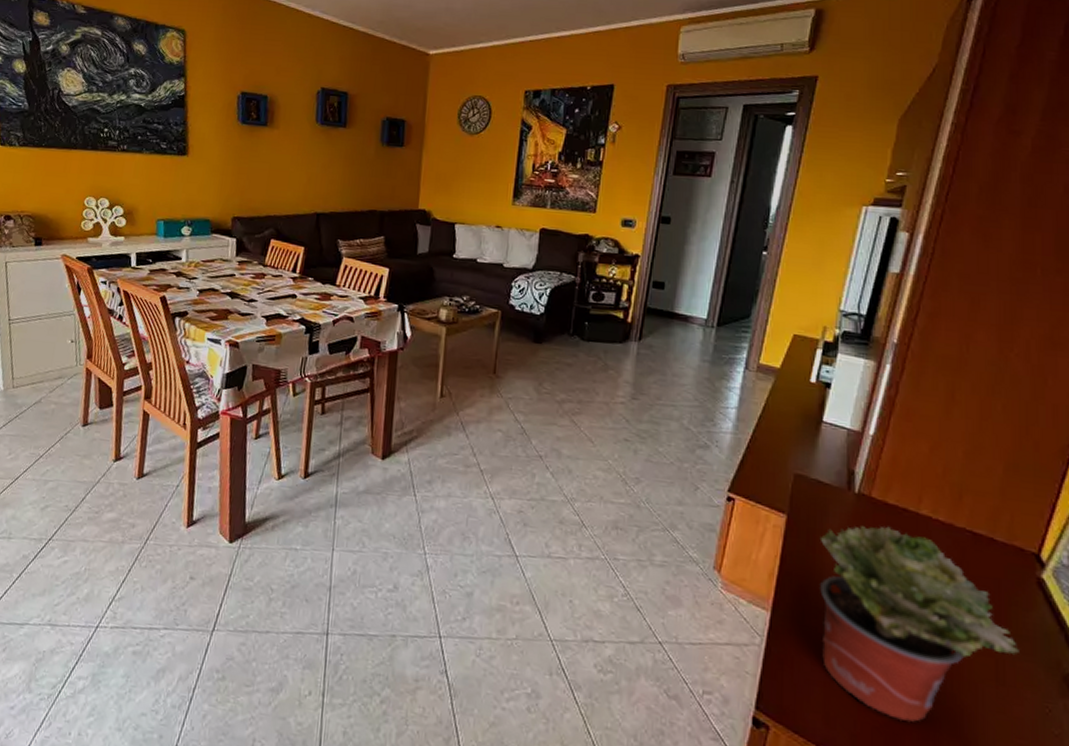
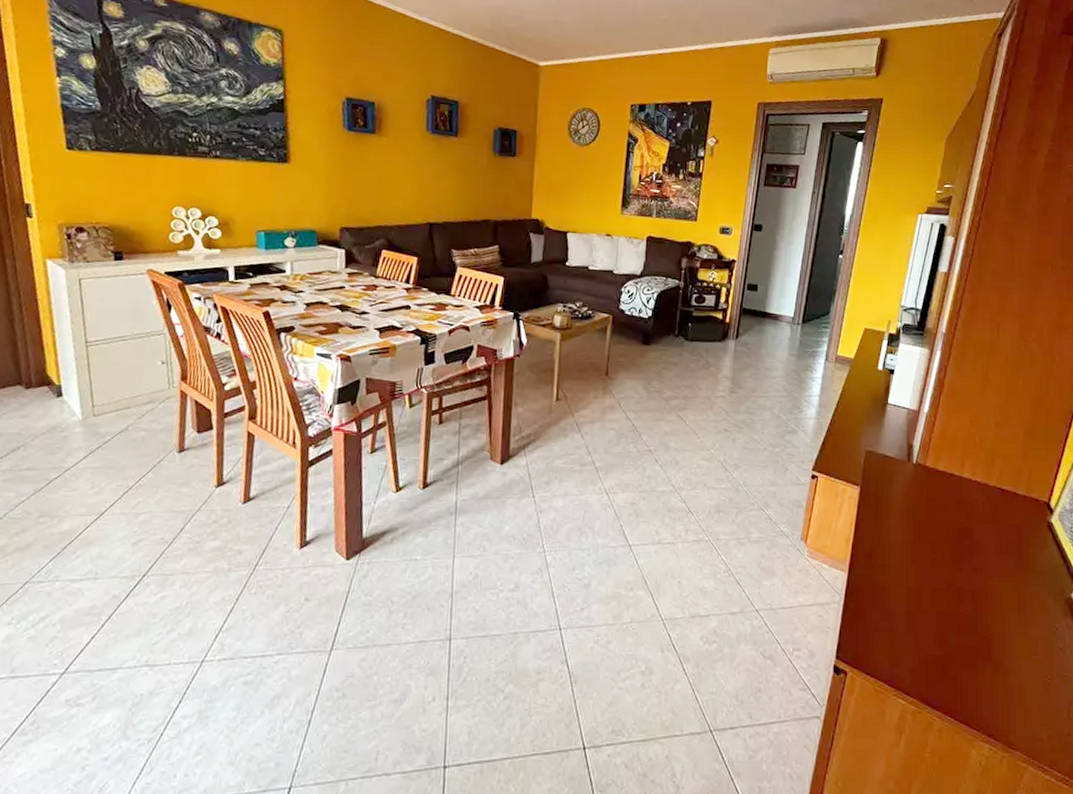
potted plant: present [819,526,1019,722] -> none [885,490,1035,652]

